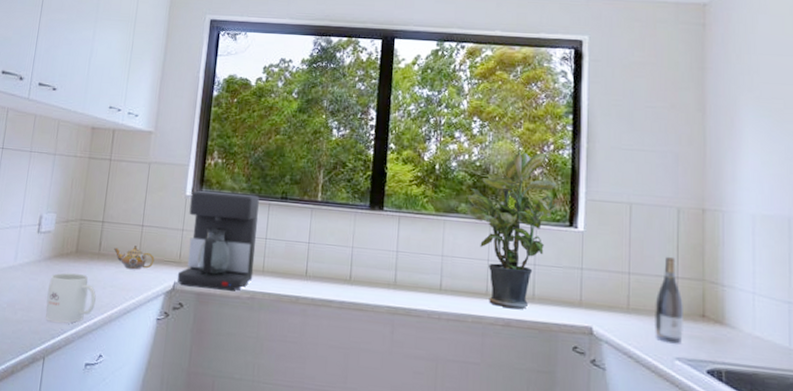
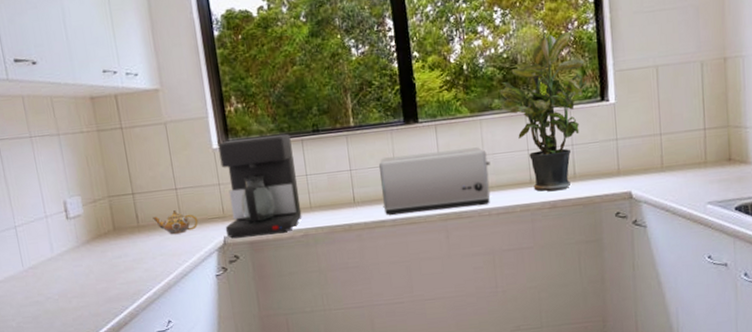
mug: present [45,273,96,324] -> none [95,250,150,303]
toaster: none [333,237,448,307] -> present [378,147,491,215]
wine bottle: present [655,256,683,344] -> none [686,110,713,191]

